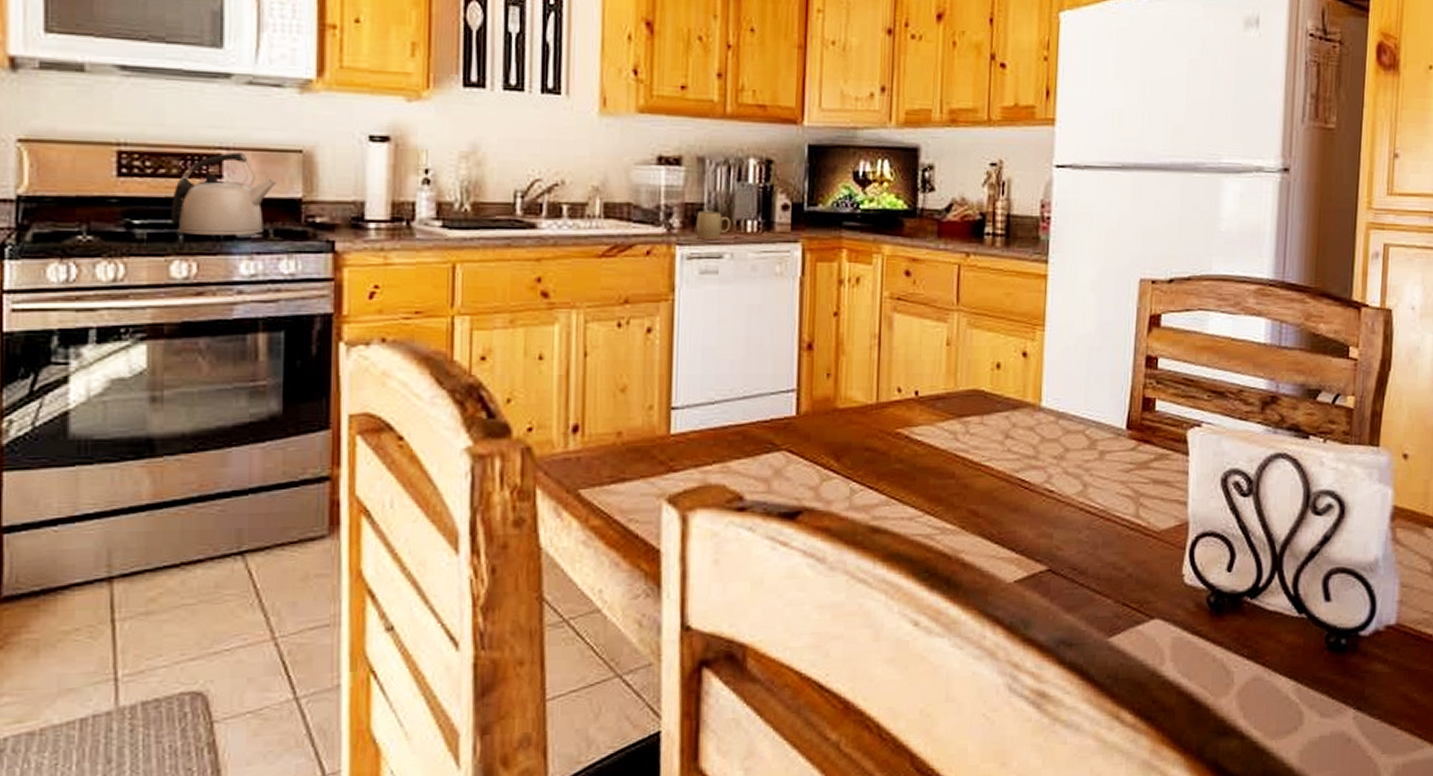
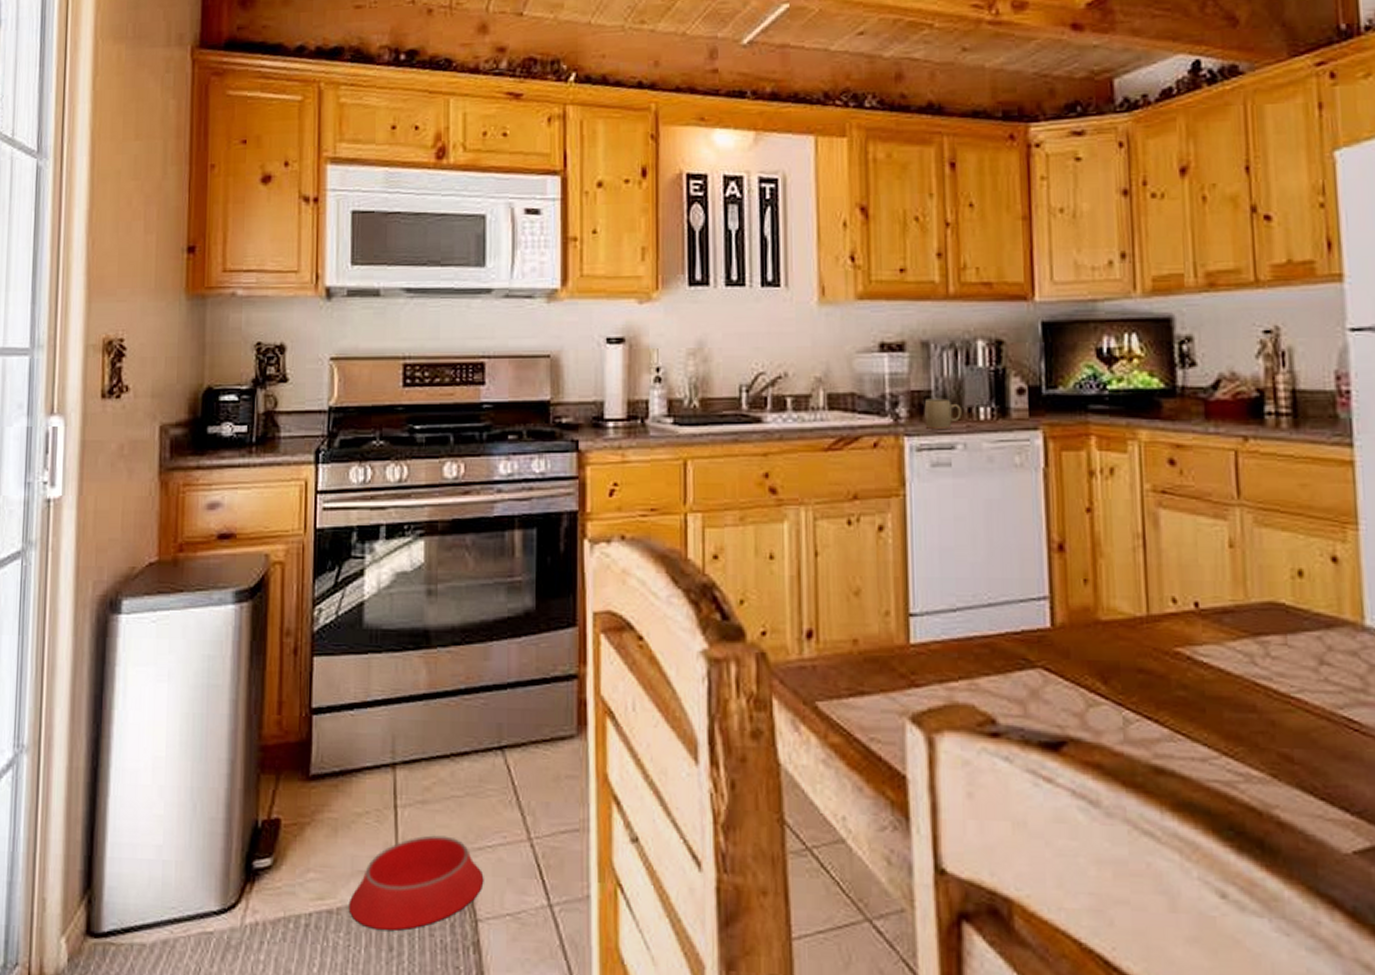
pet bowl: none [55,644,221,744] -> present [348,835,484,931]
kettle: present [170,152,276,239] -> none [443,360,529,440]

